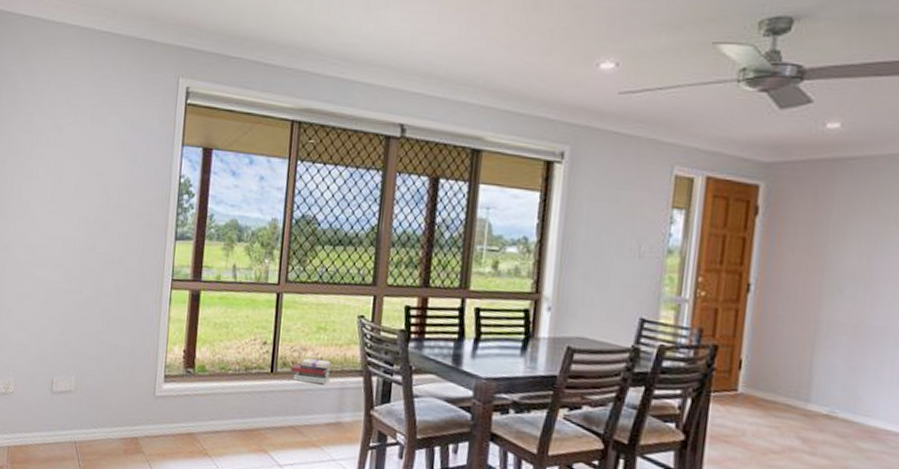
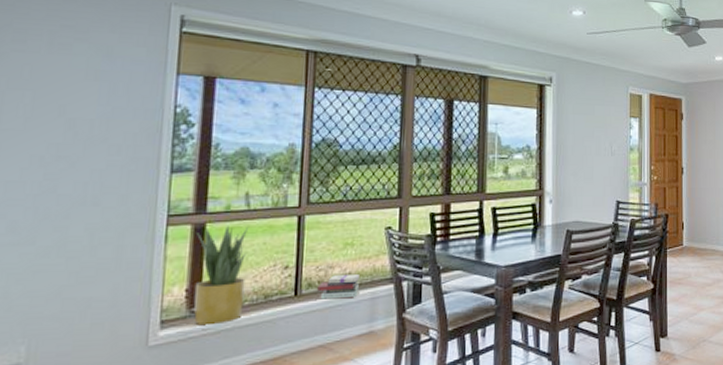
planter: none [189,294,235,388] -> present [194,225,250,326]

